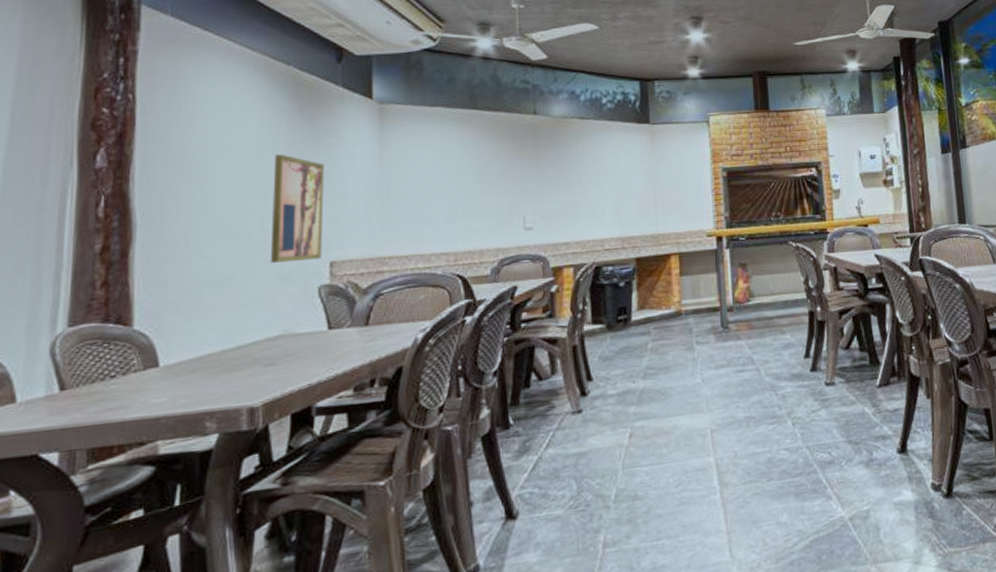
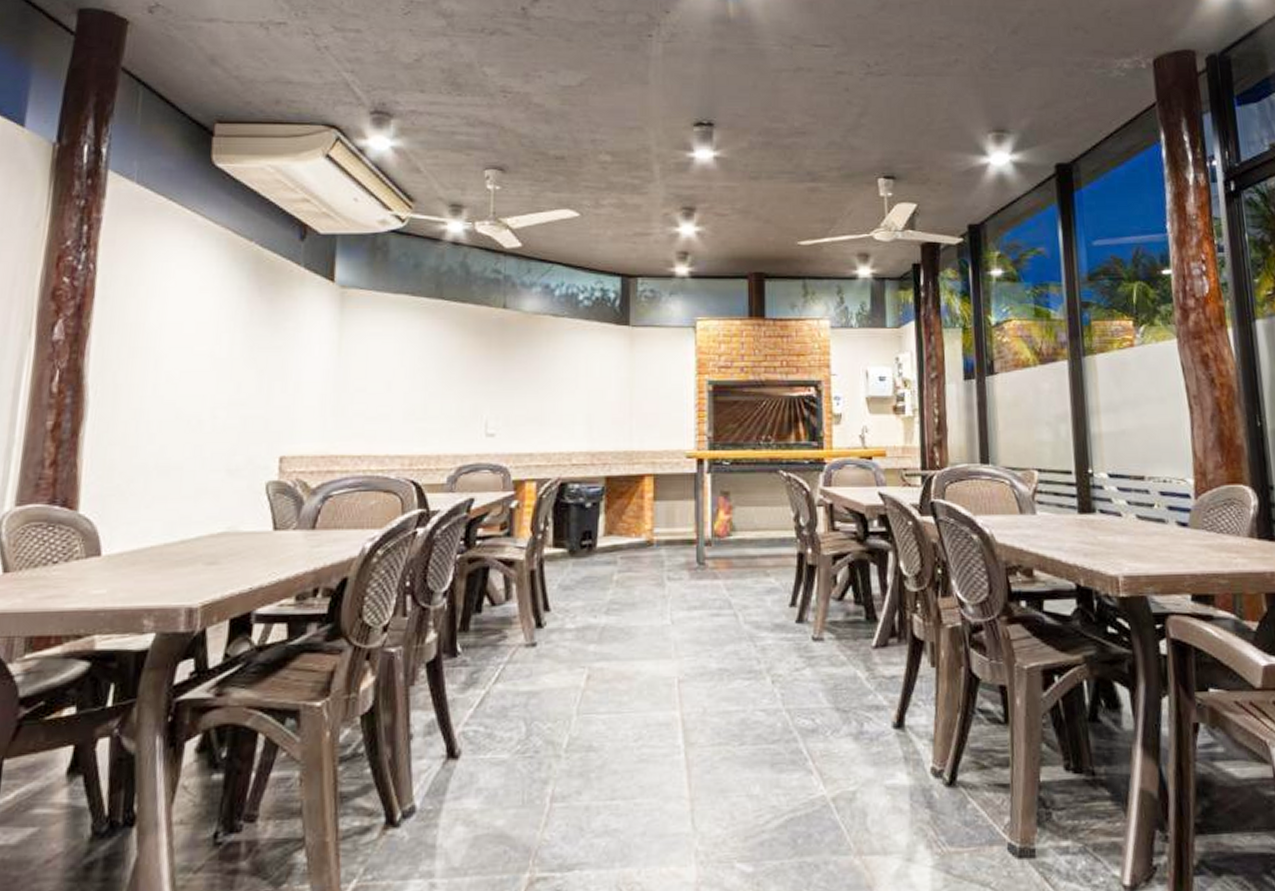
wall art: present [270,154,324,263] -> none [219,336,280,453]

